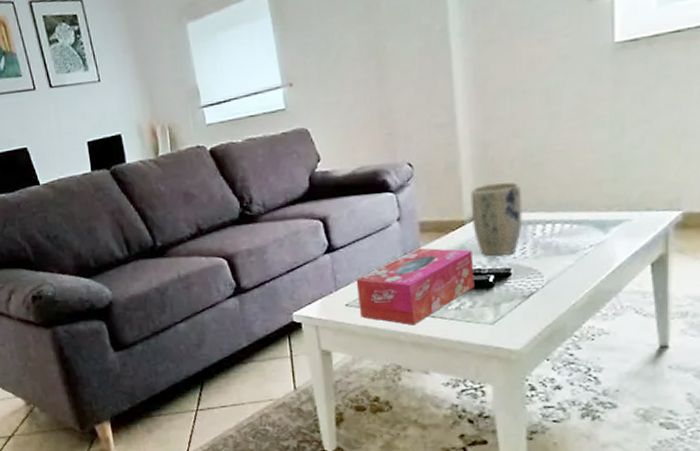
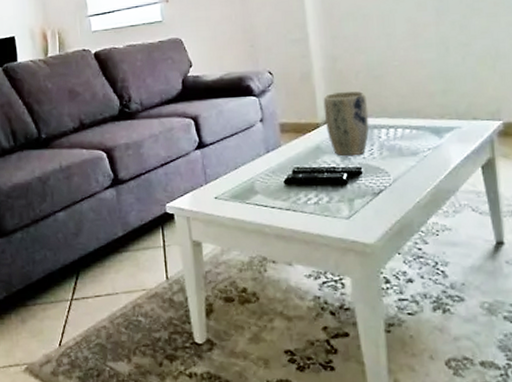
tissue box: present [356,248,474,326] -> none [224,146,330,219]

